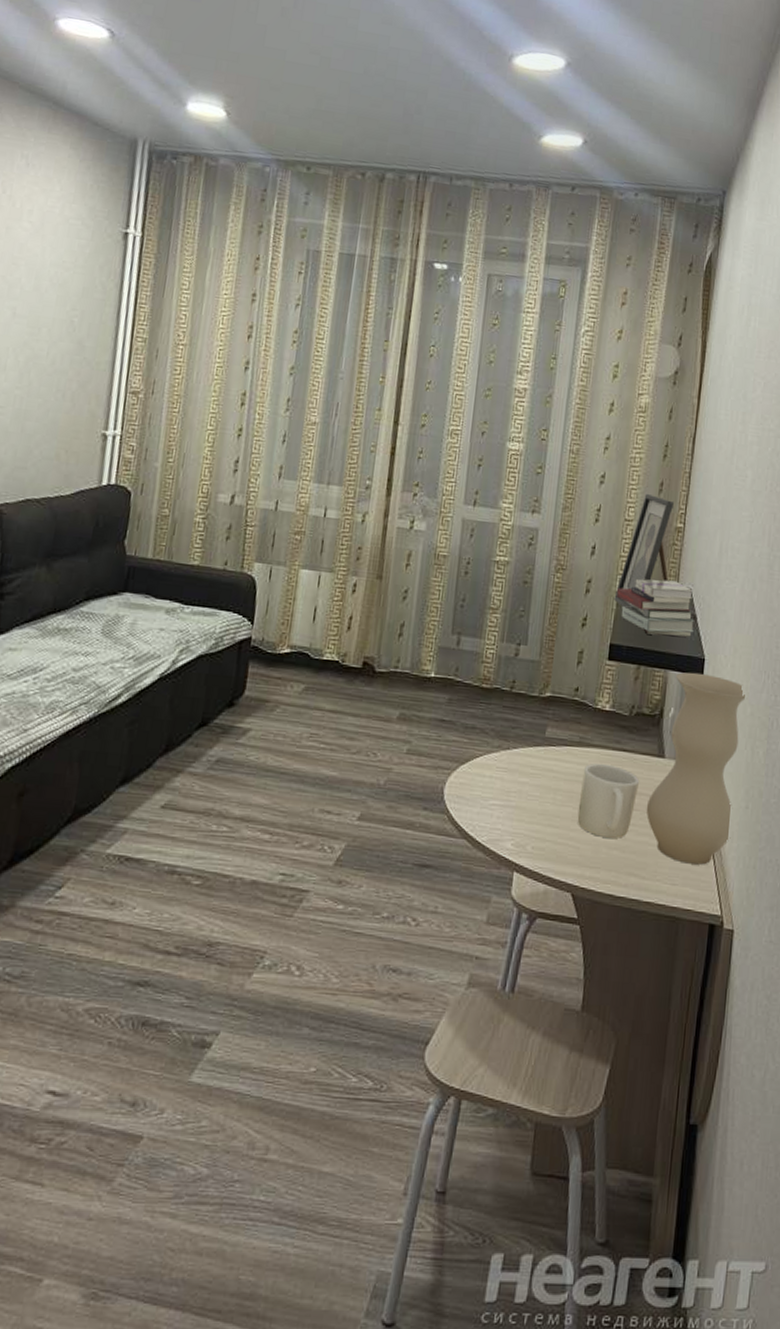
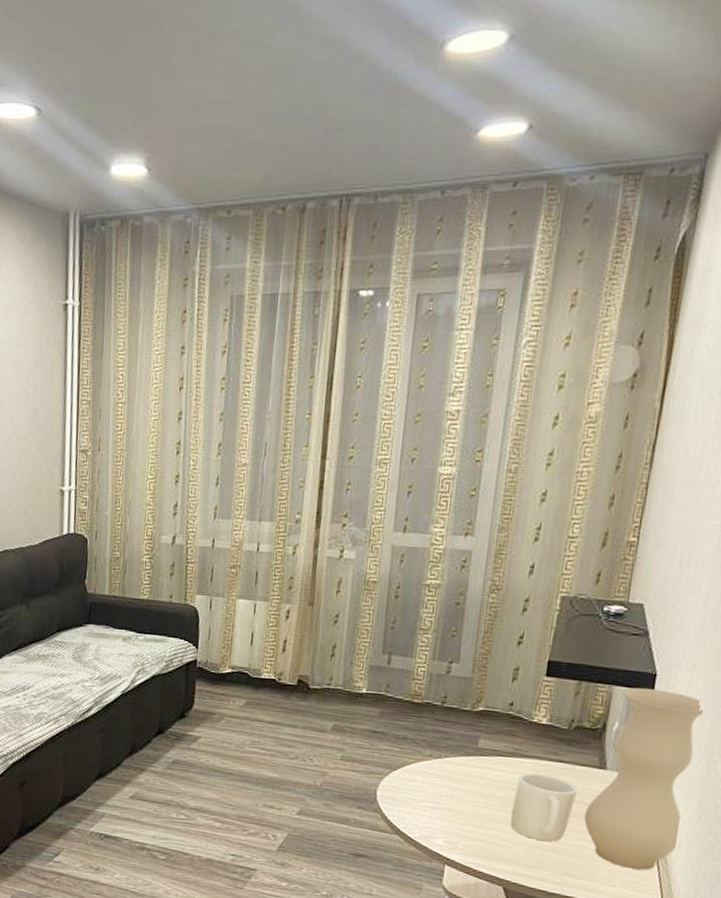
picture frame: present [614,493,674,608] -> none [554,508,626,625]
books: present [616,578,694,637] -> none [556,595,646,653]

